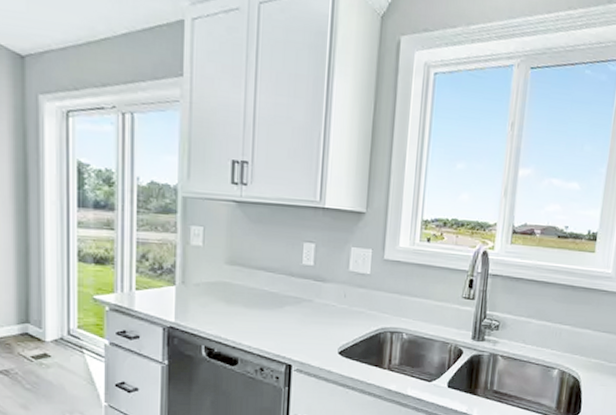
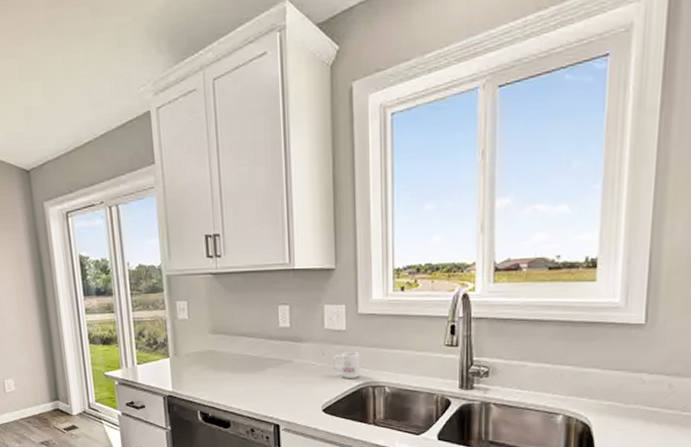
mug: none [352,296,382,323] -> present [331,352,361,378]

